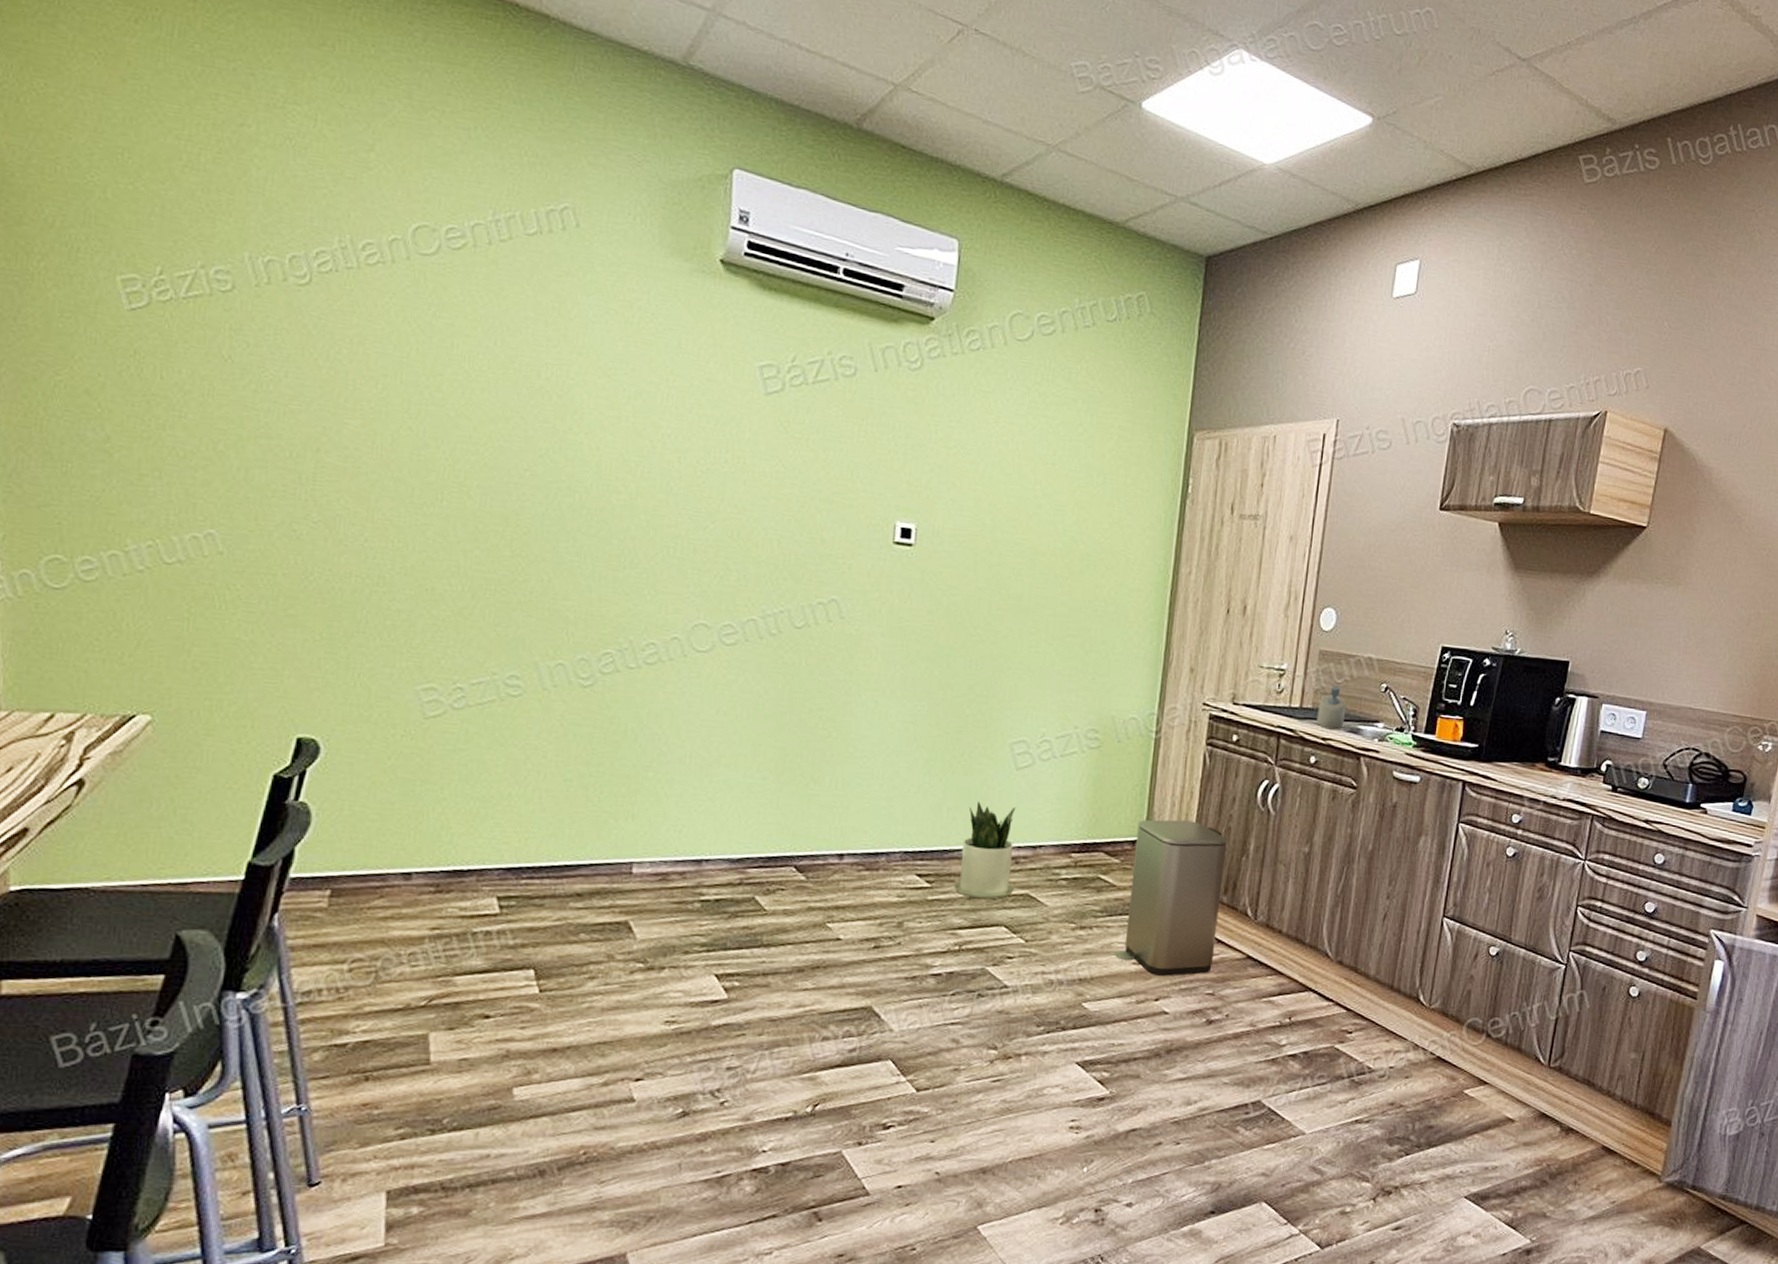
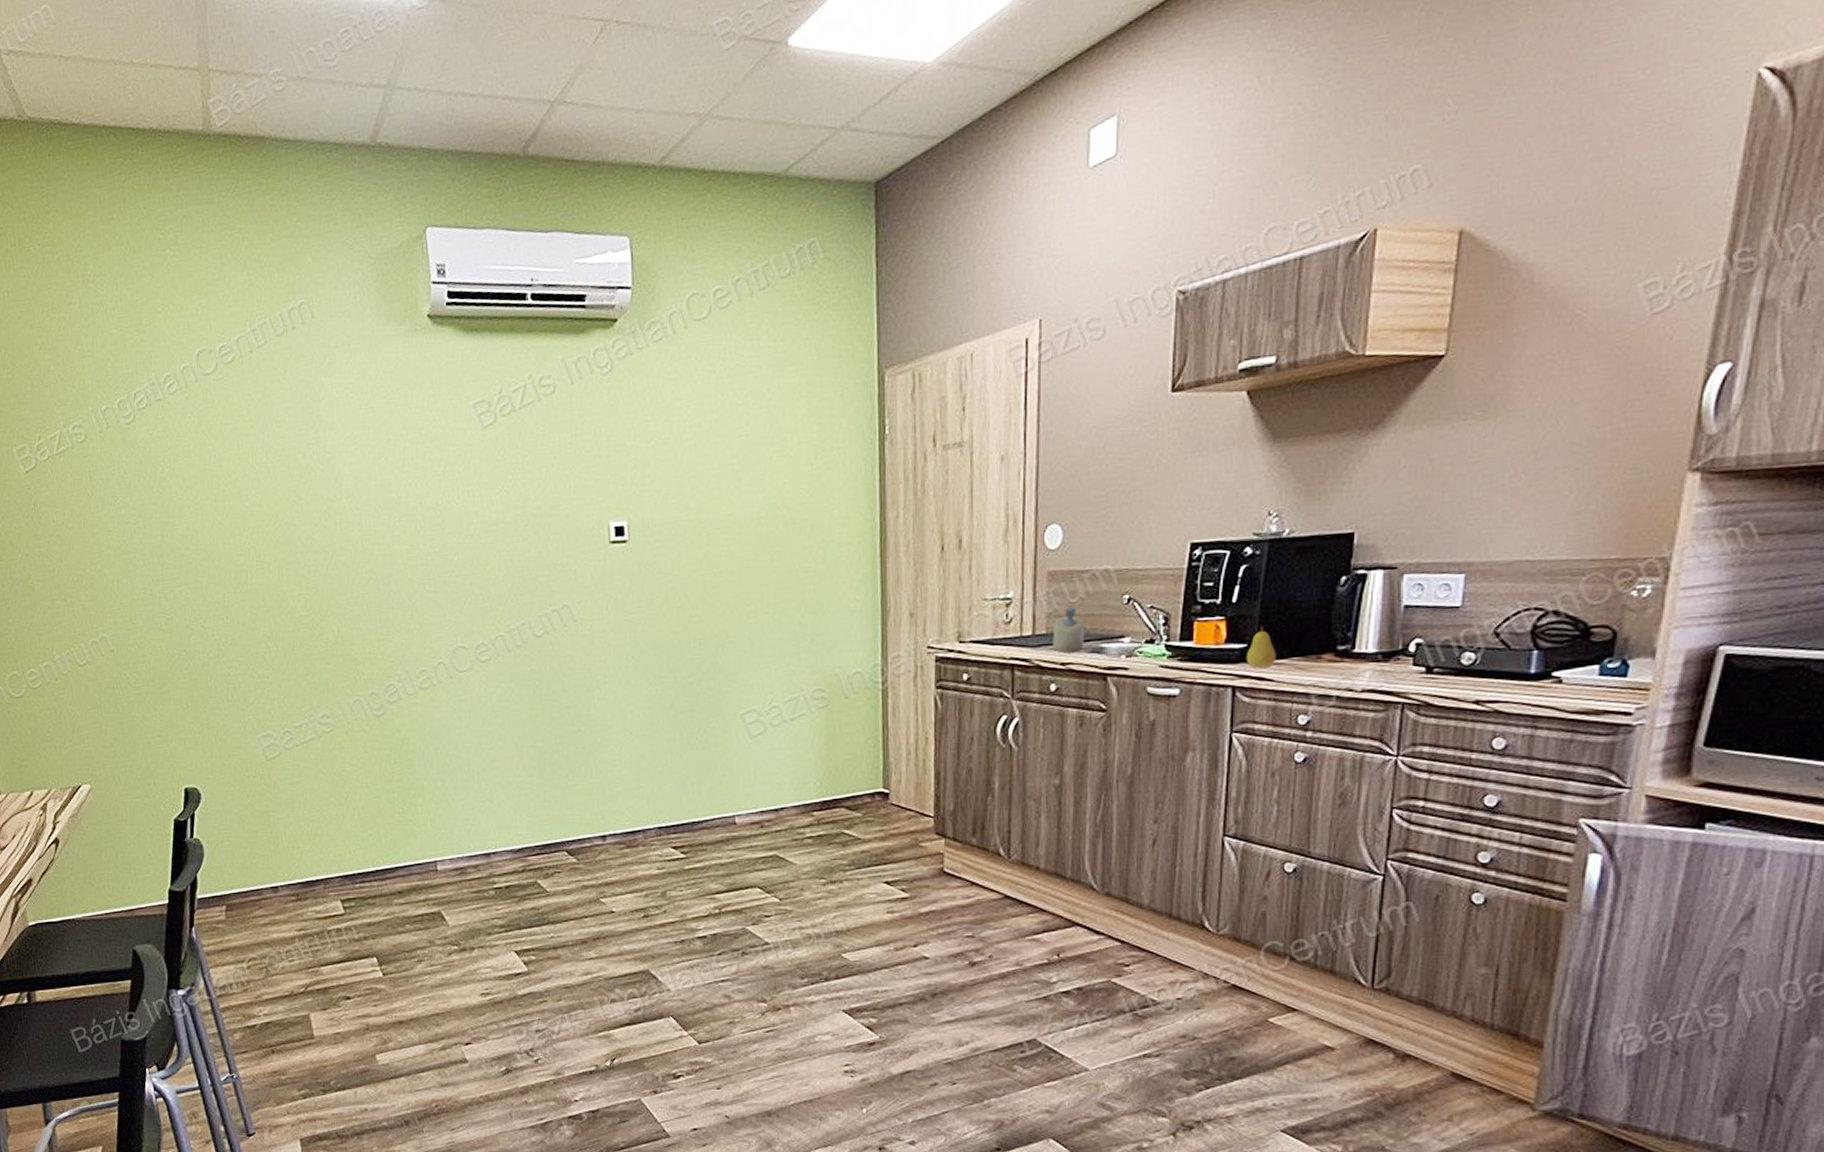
planter: present [954,801,1017,900] -> none [707,772,764,864]
pedal bin: present [1115,819,1228,976] -> none [868,766,970,922]
fruit: none [1476,730,1501,768] -> present [1246,625,1277,669]

